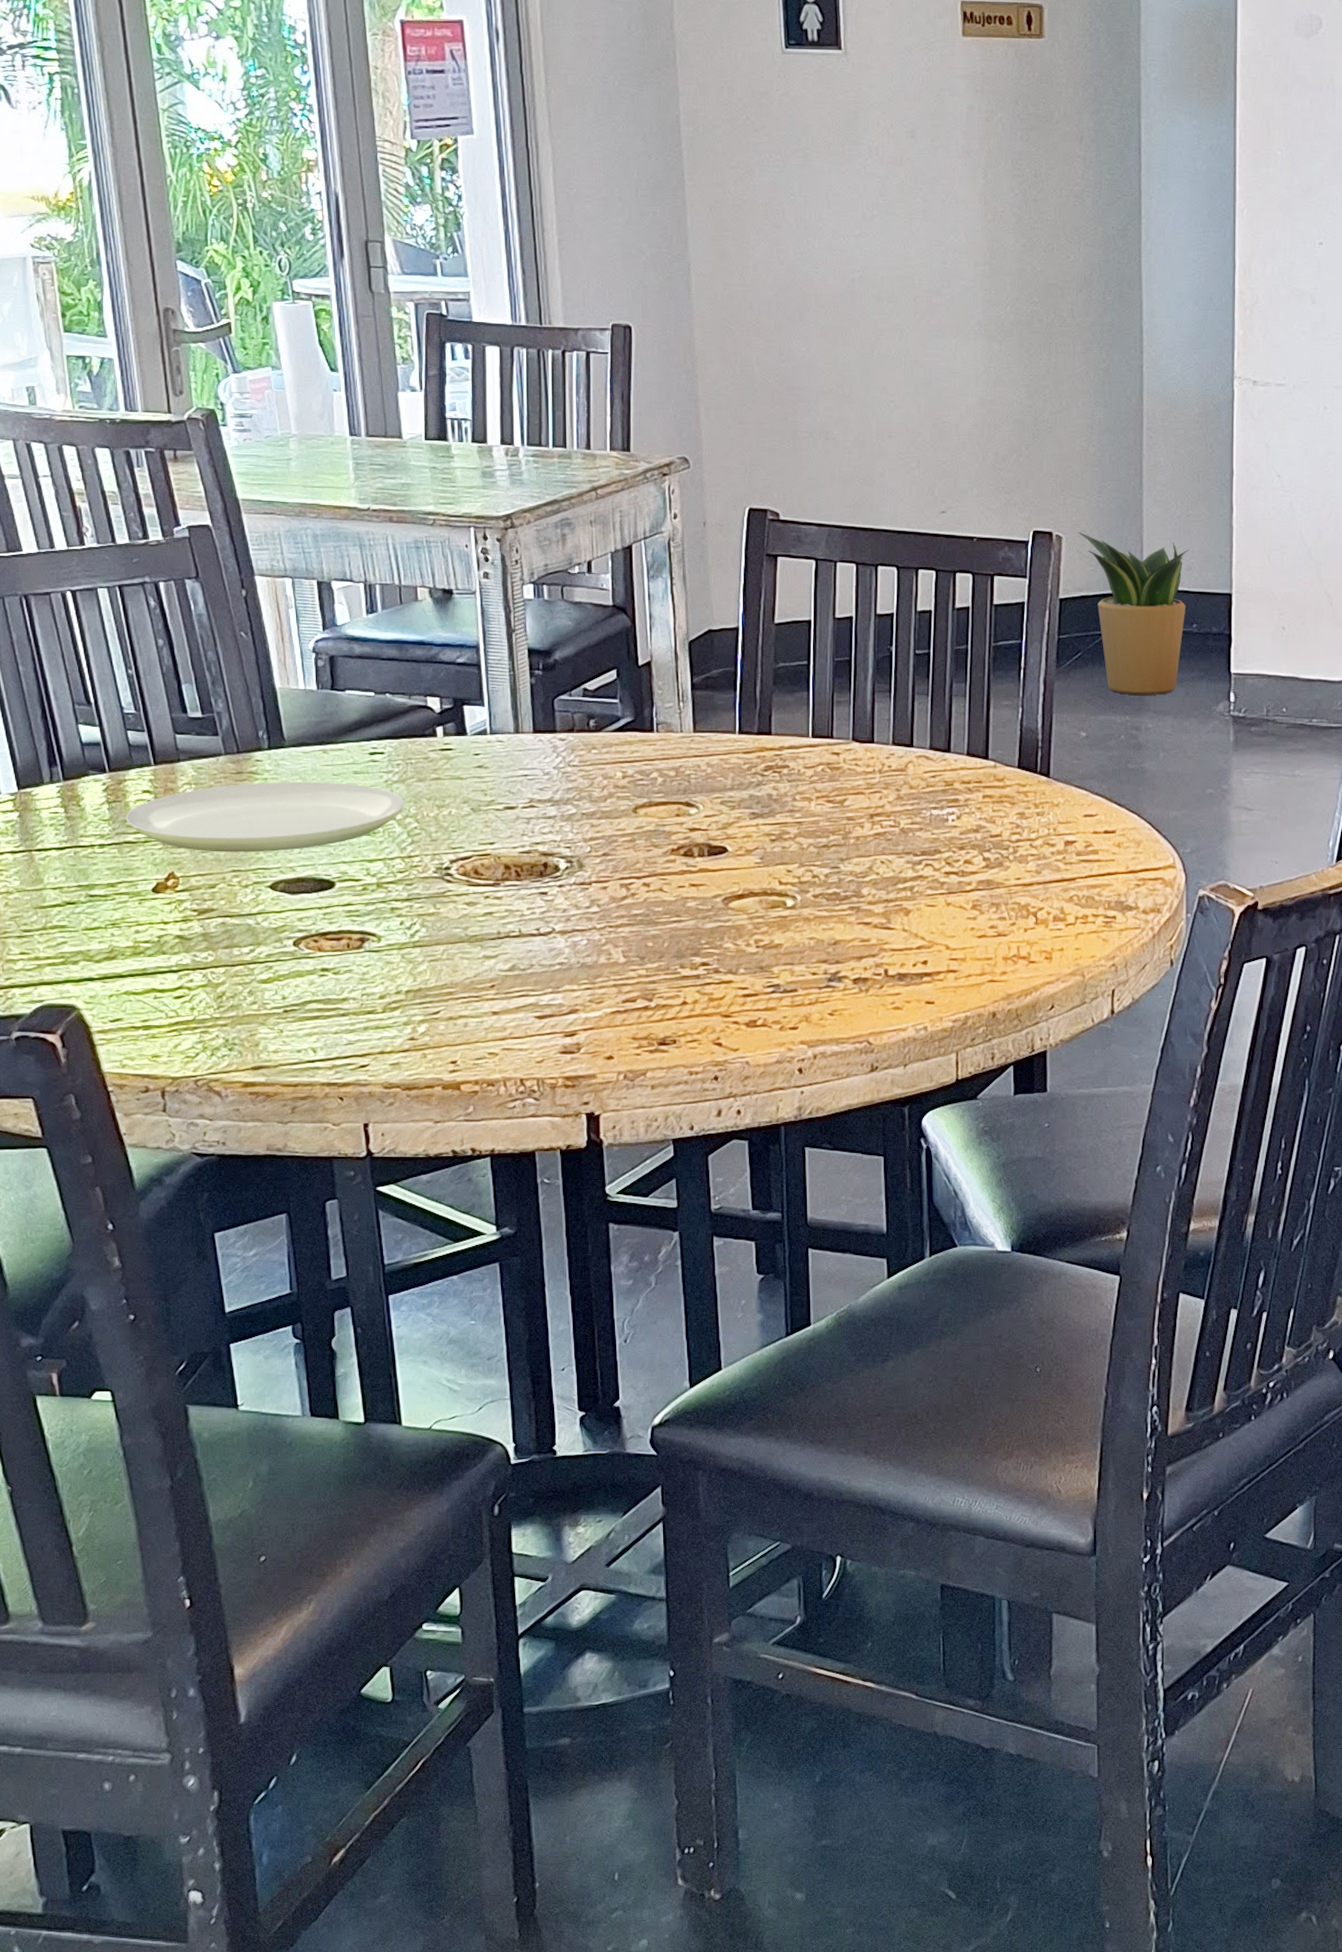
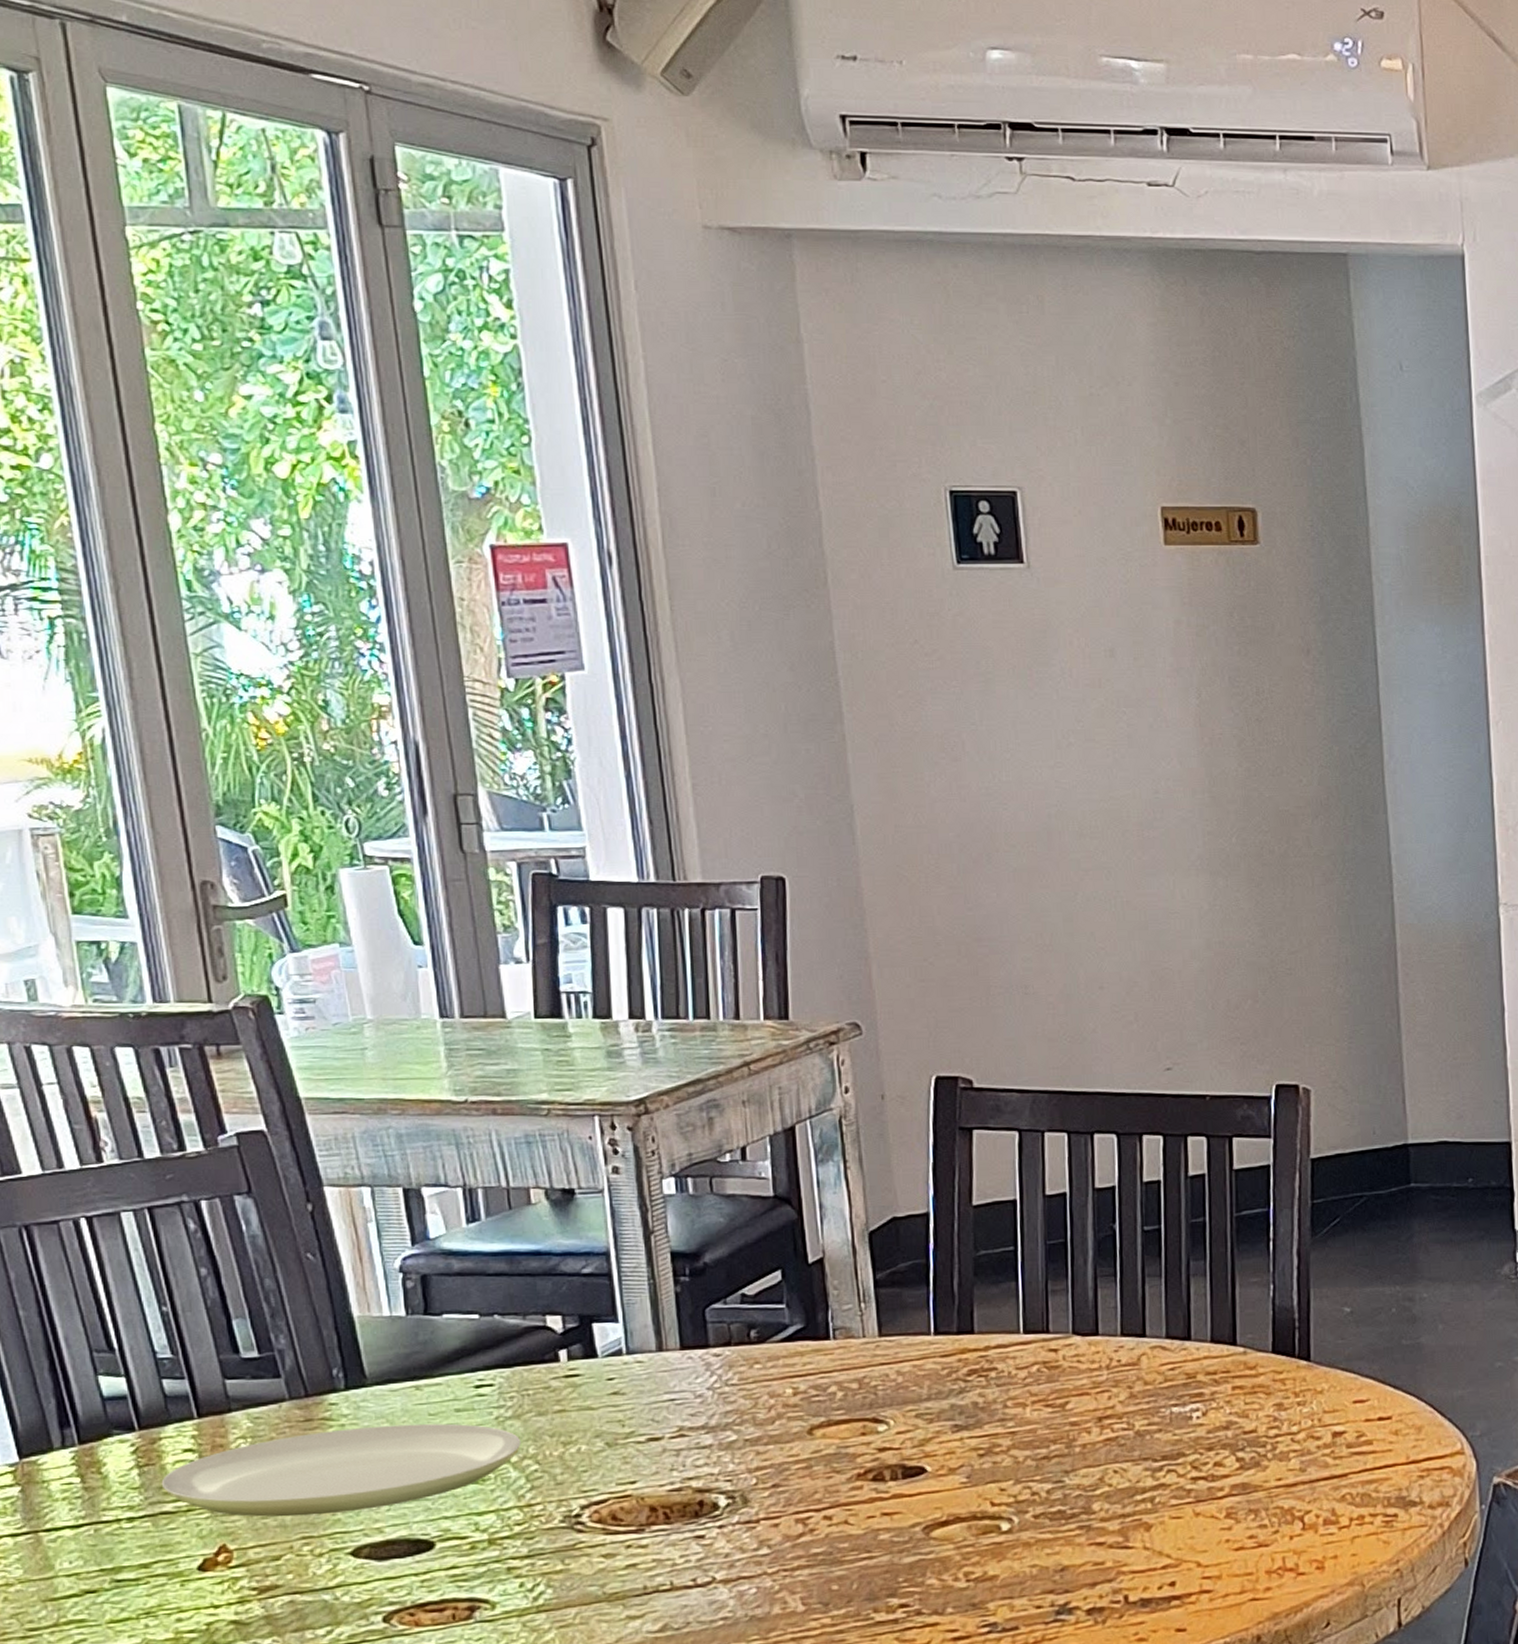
potted plant: present [1077,531,1189,695] -> none [1328,1082,1459,1262]

